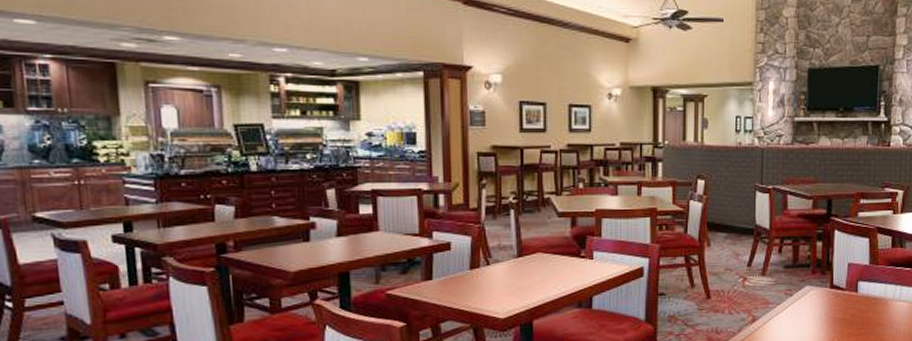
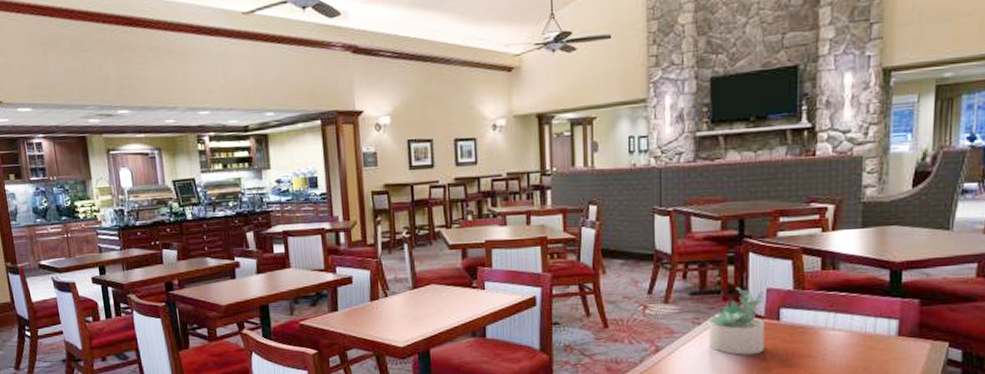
succulent plant: none [797,261,846,324] -> present [707,286,765,355]

